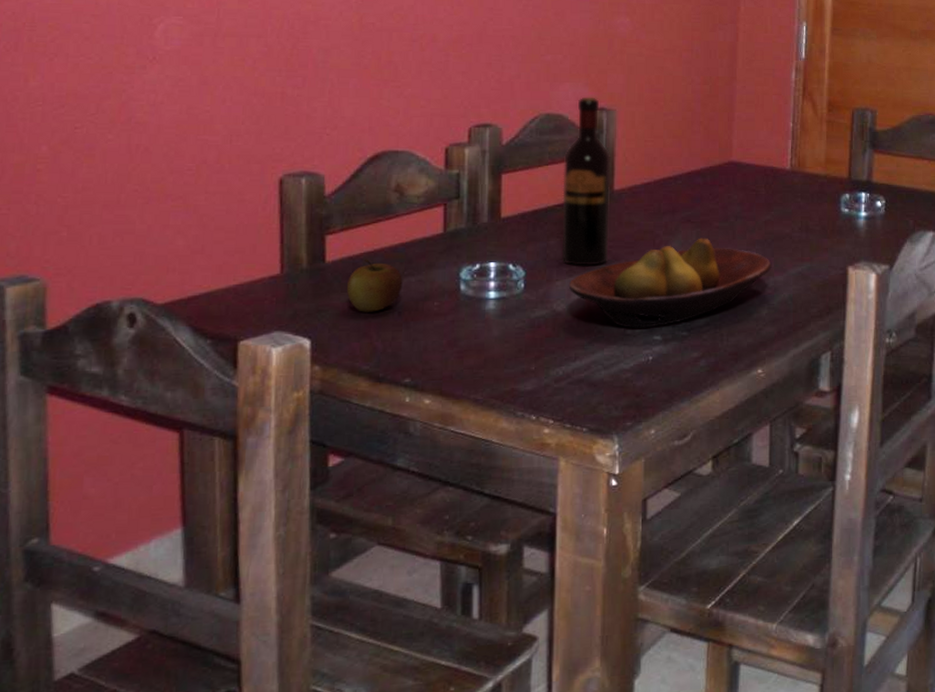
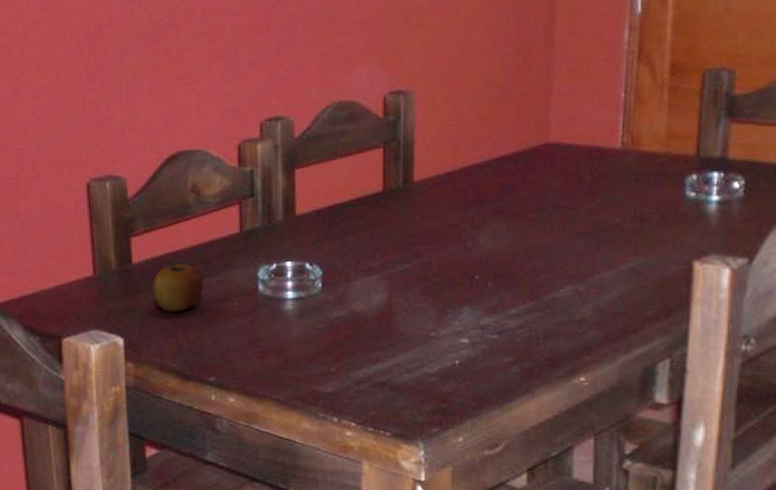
wine bottle: present [561,97,611,266] -> none [358,79,410,264]
fruit bowl: present [569,238,772,328] -> none [368,231,597,330]

